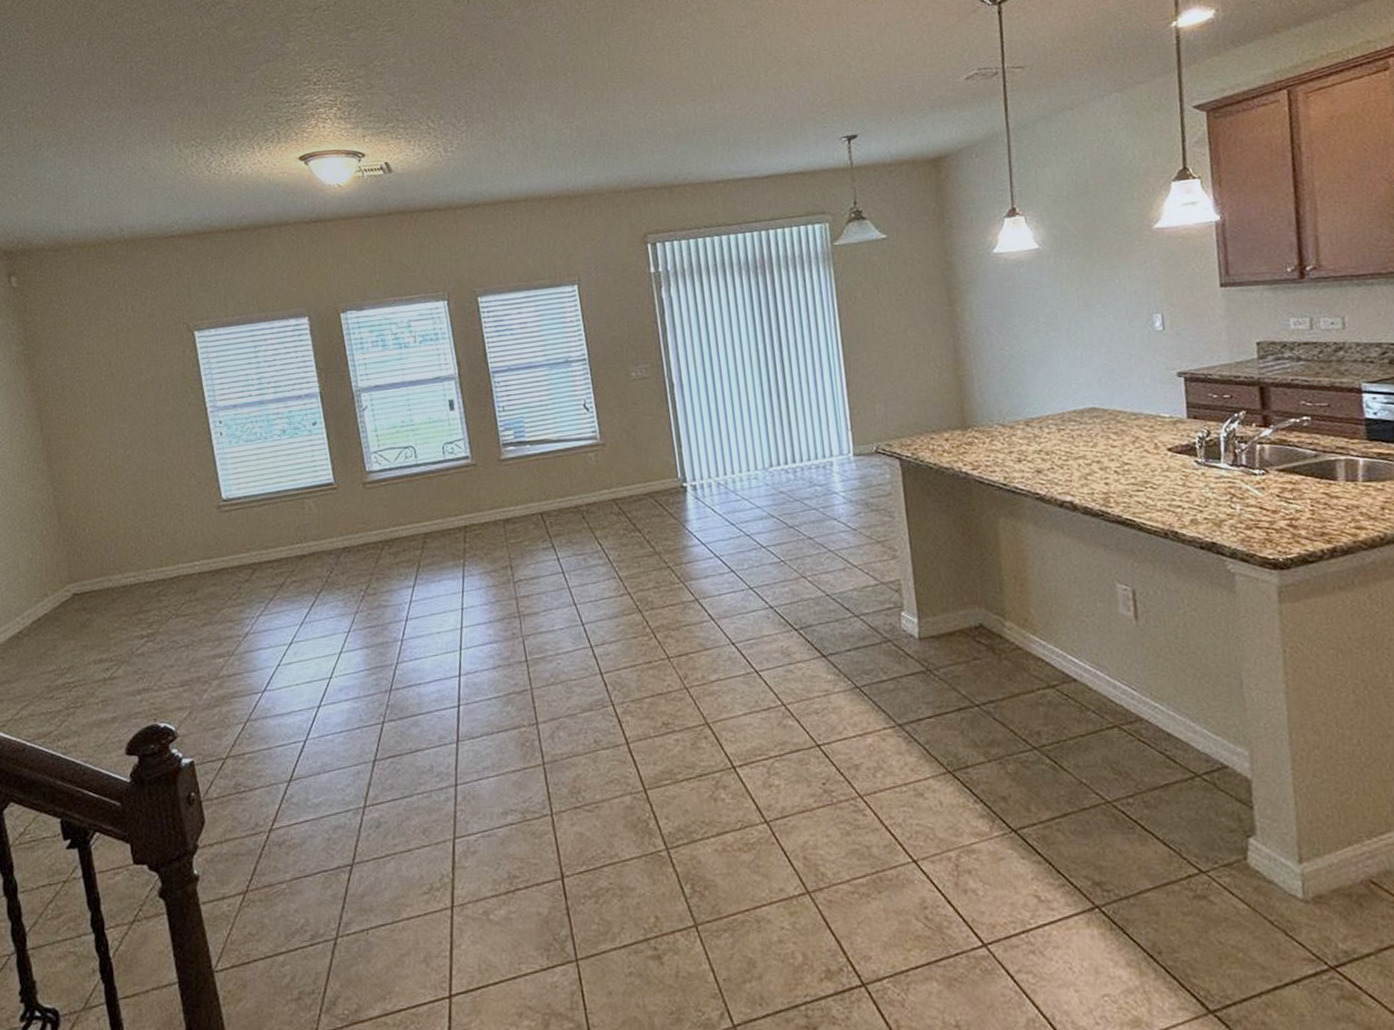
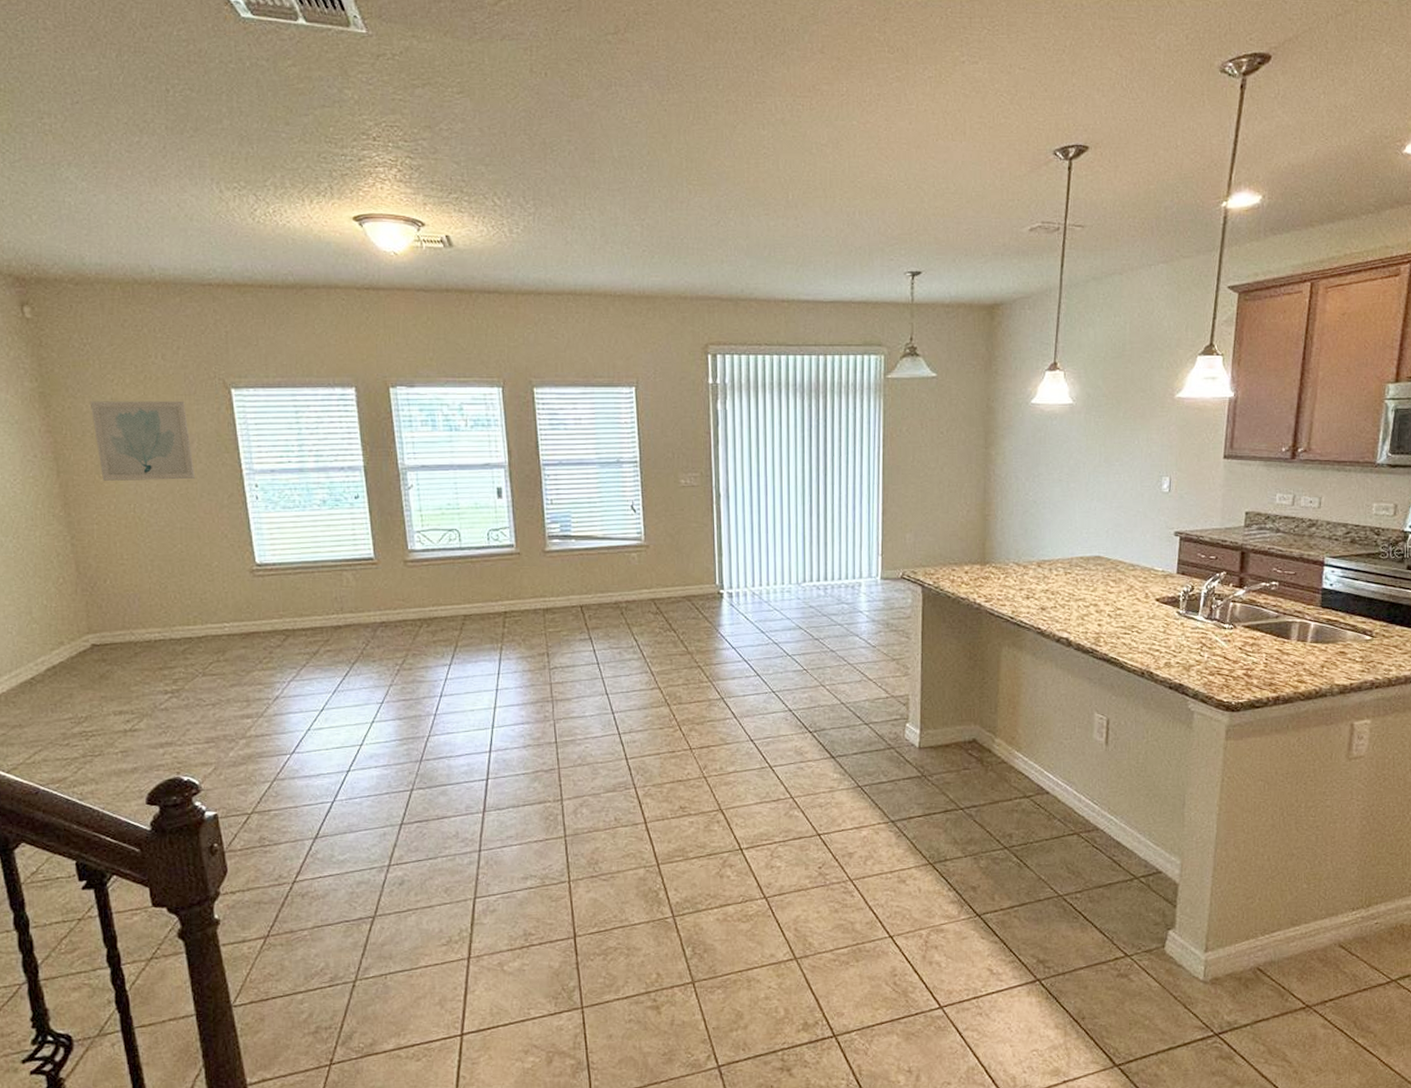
wall art: none [68,347,164,432] -> present [89,400,195,481]

